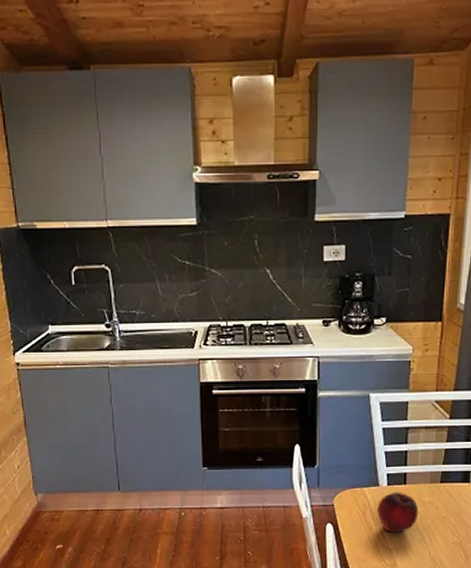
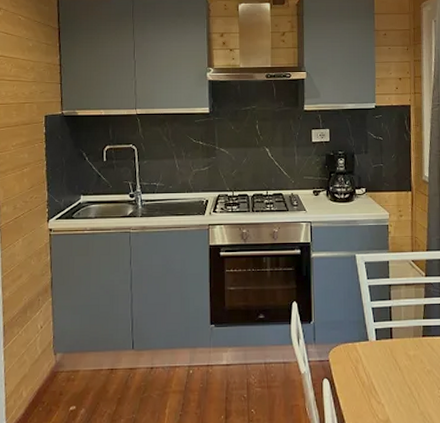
fruit: present [377,492,419,532] -> none [368,346,406,387]

